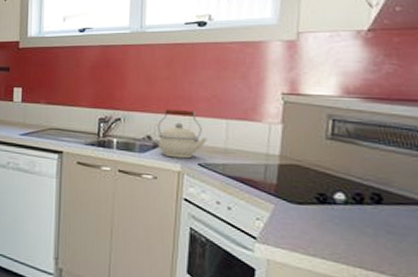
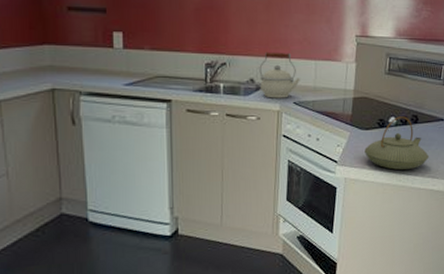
teapot: none [296,192,404,264] -> present [365,116,429,170]

